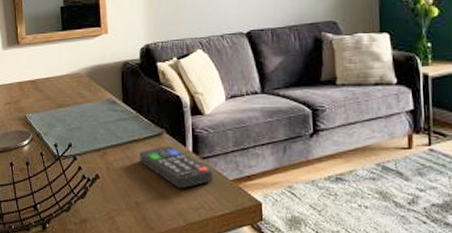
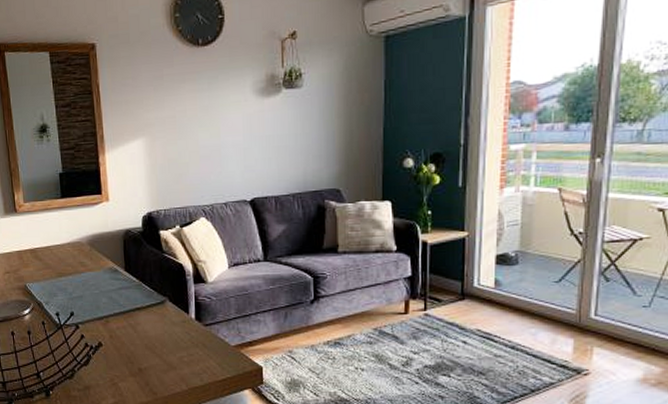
remote control: present [140,146,214,189] -> none [142,314,216,355]

